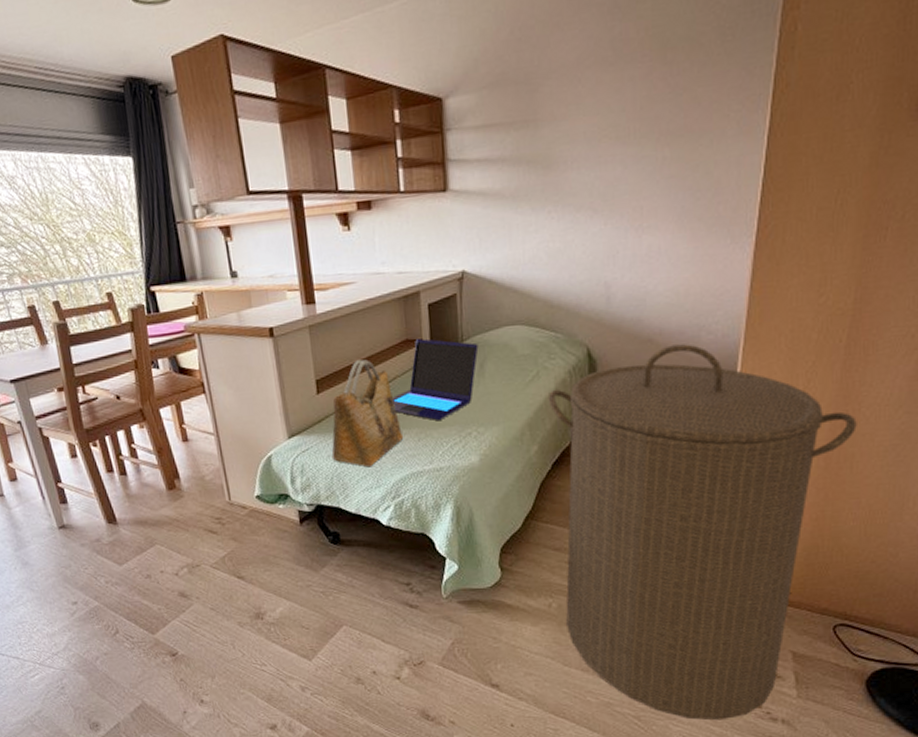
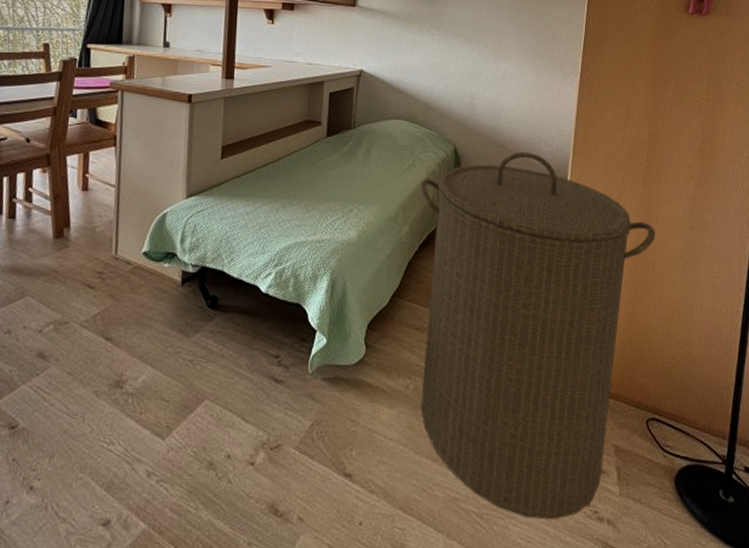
grocery bag: present [331,360,403,468] -> none [224,133,292,234]
laptop: present [391,338,479,421] -> none [287,121,367,196]

